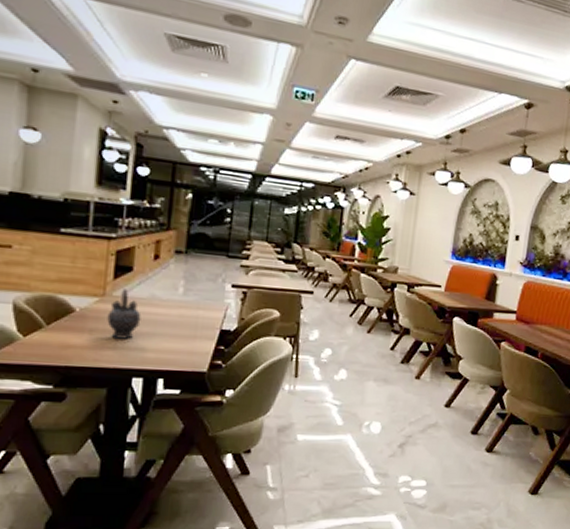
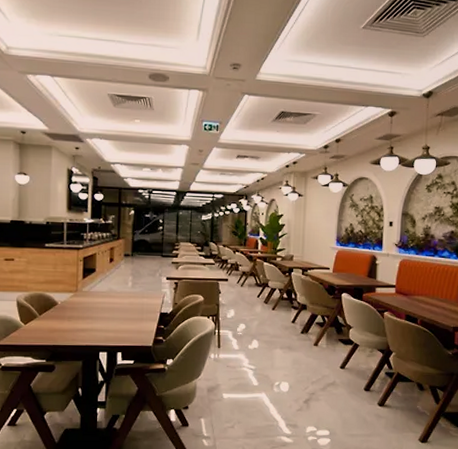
teapot: present [107,289,141,339] -> none [80,285,103,323]

